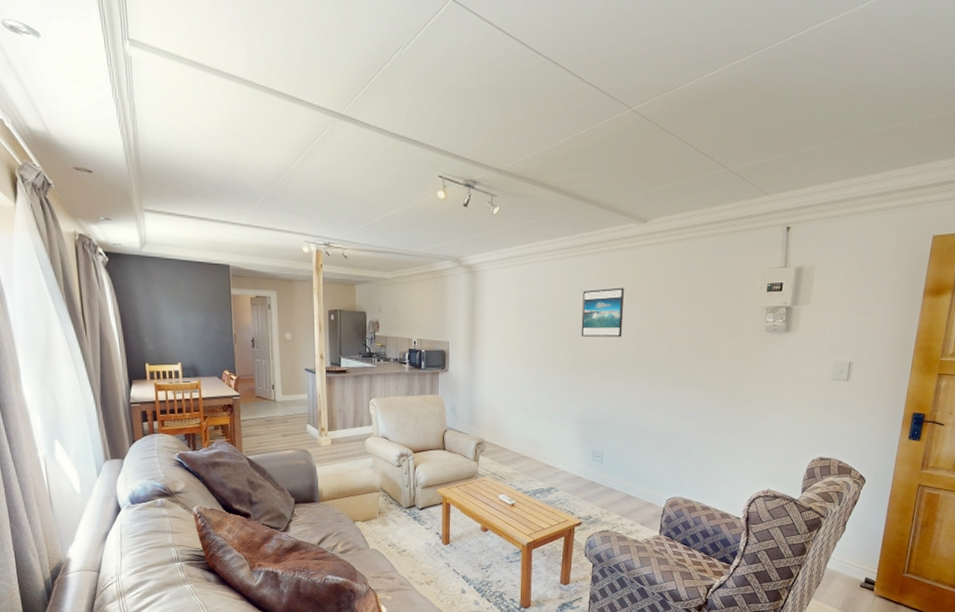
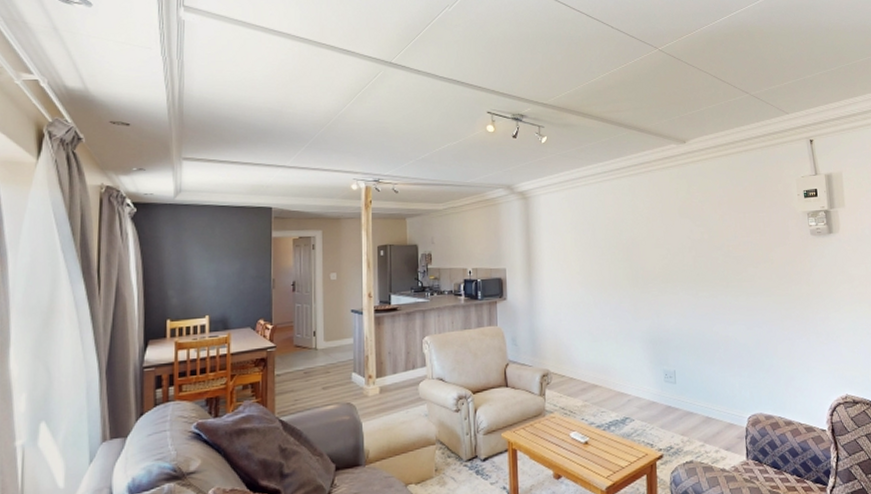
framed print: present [581,287,624,338] -> none [635,203,678,253]

